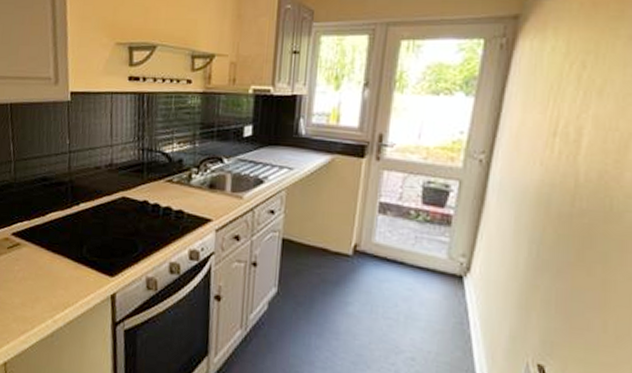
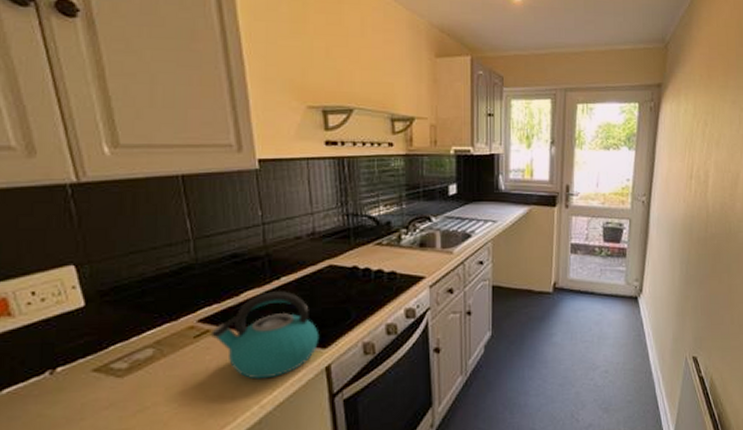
kettle: none [20,215,109,297] -> present [210,291,320,380]

